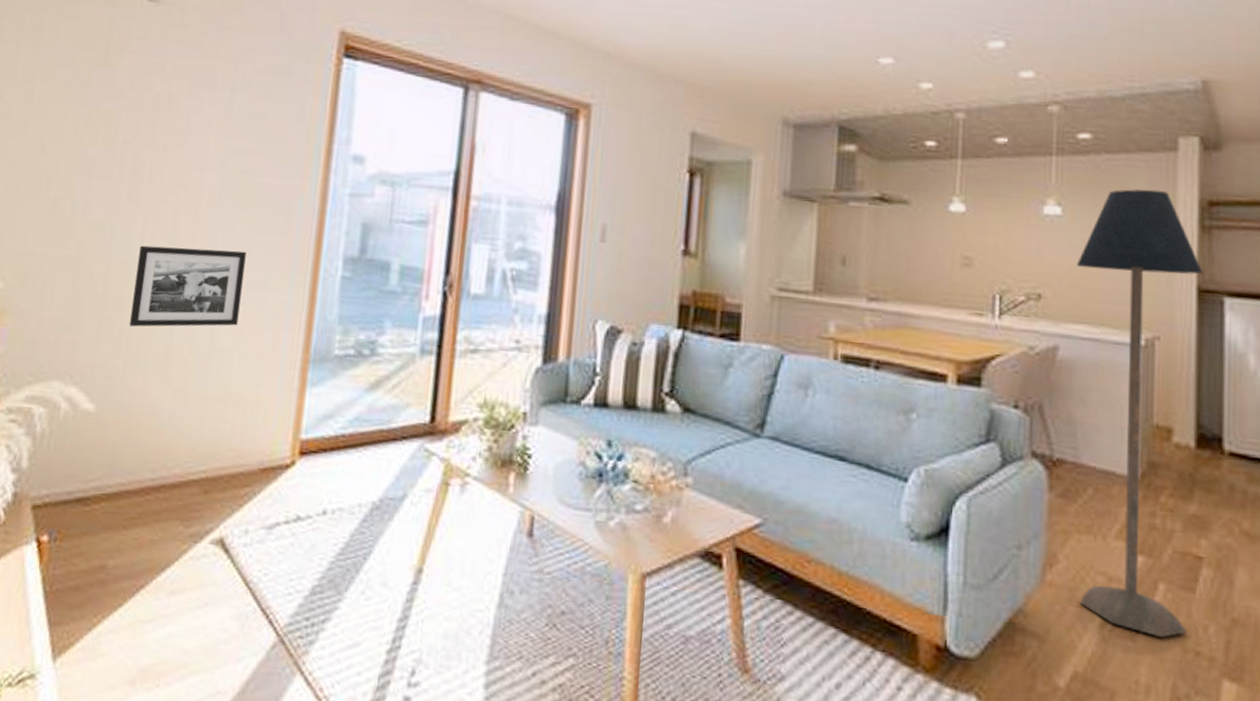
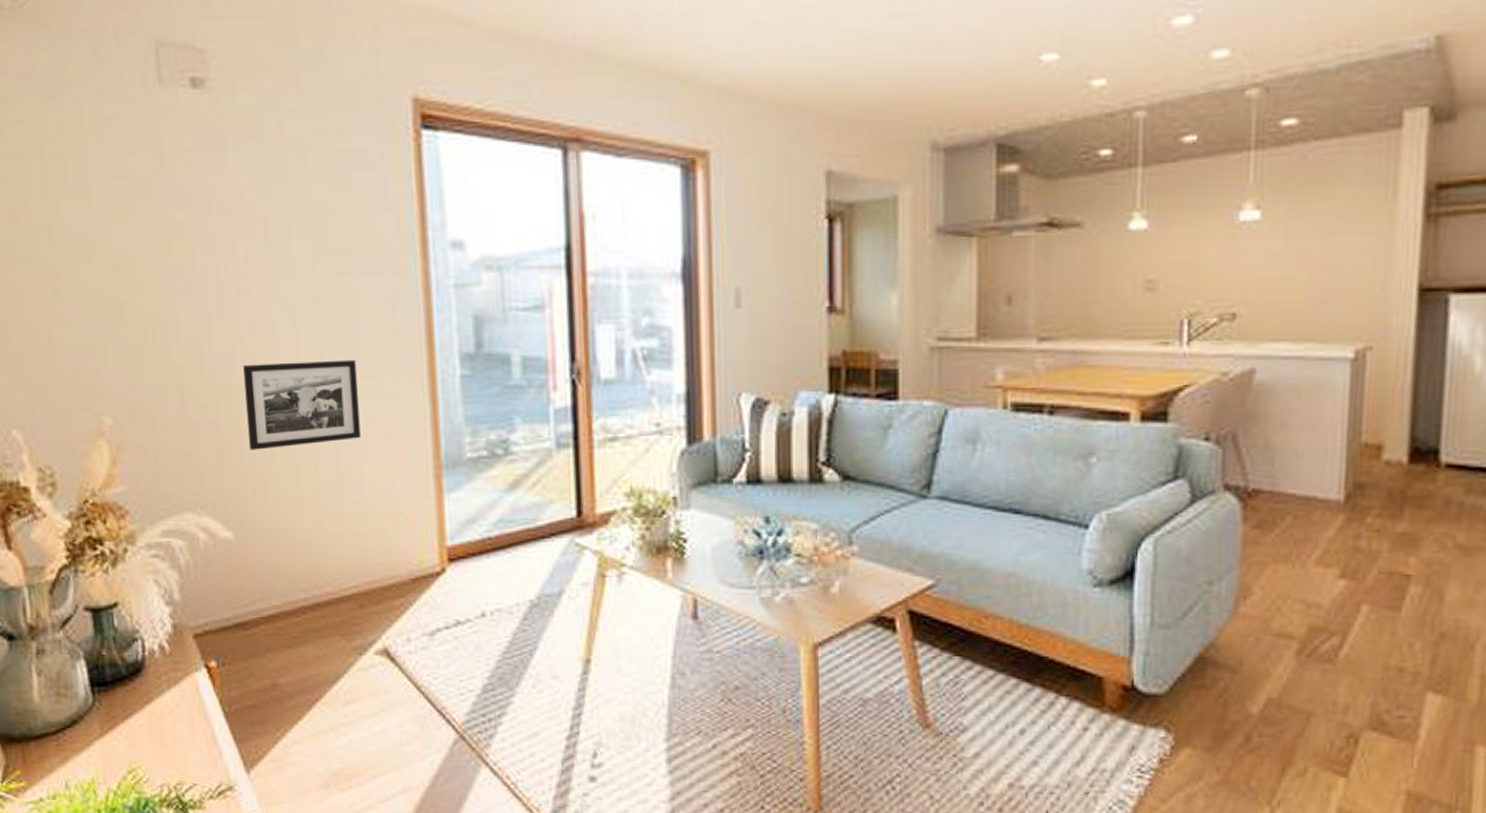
floor lamp: present [1076,188,1203,637] -> none [1275,177,1426,657]

